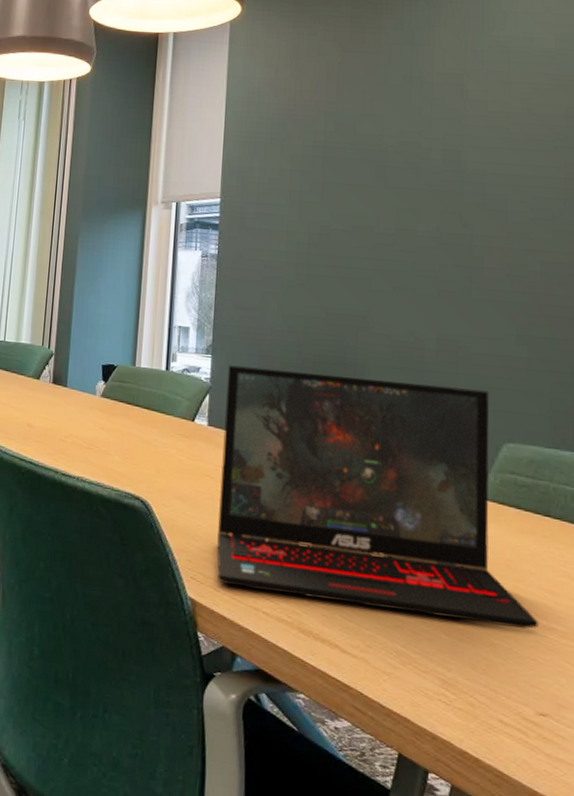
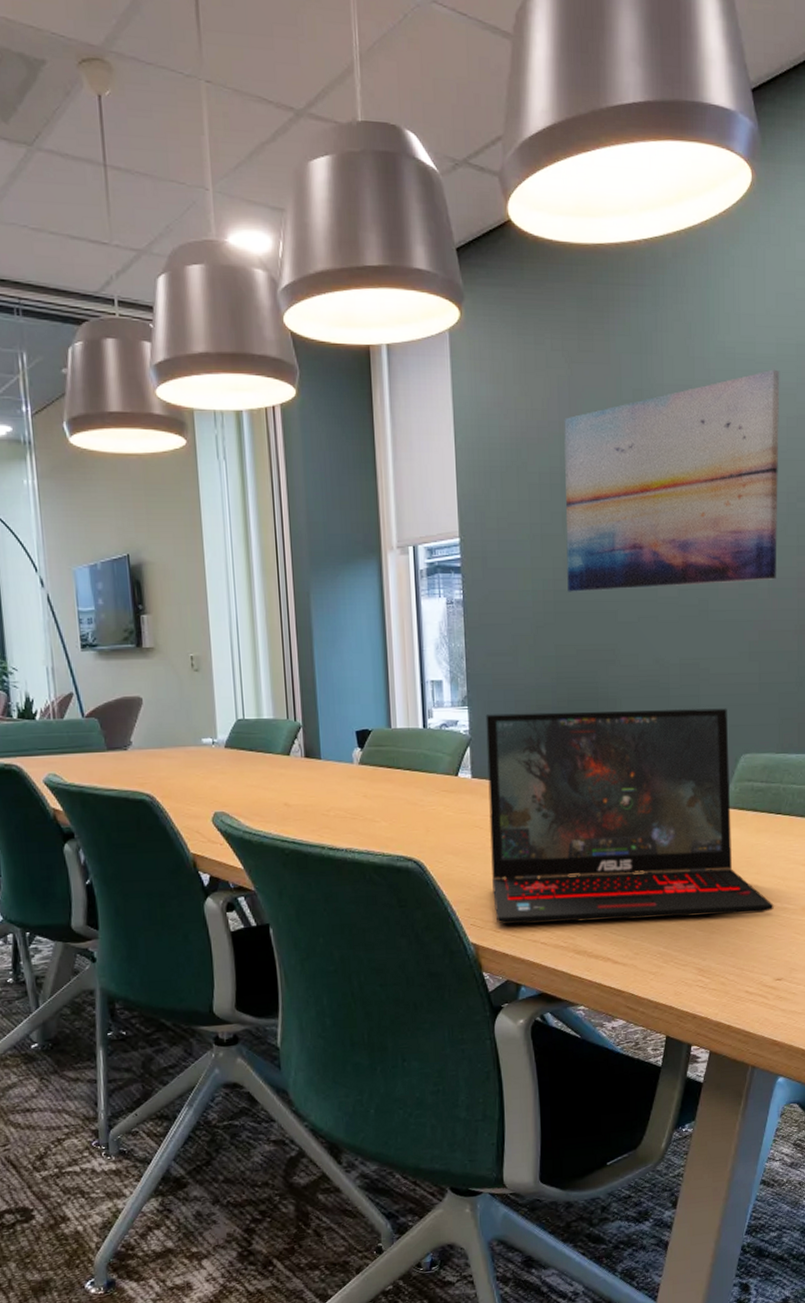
wall art: none [322,62,559,264] -> present [564,369,780,592]

